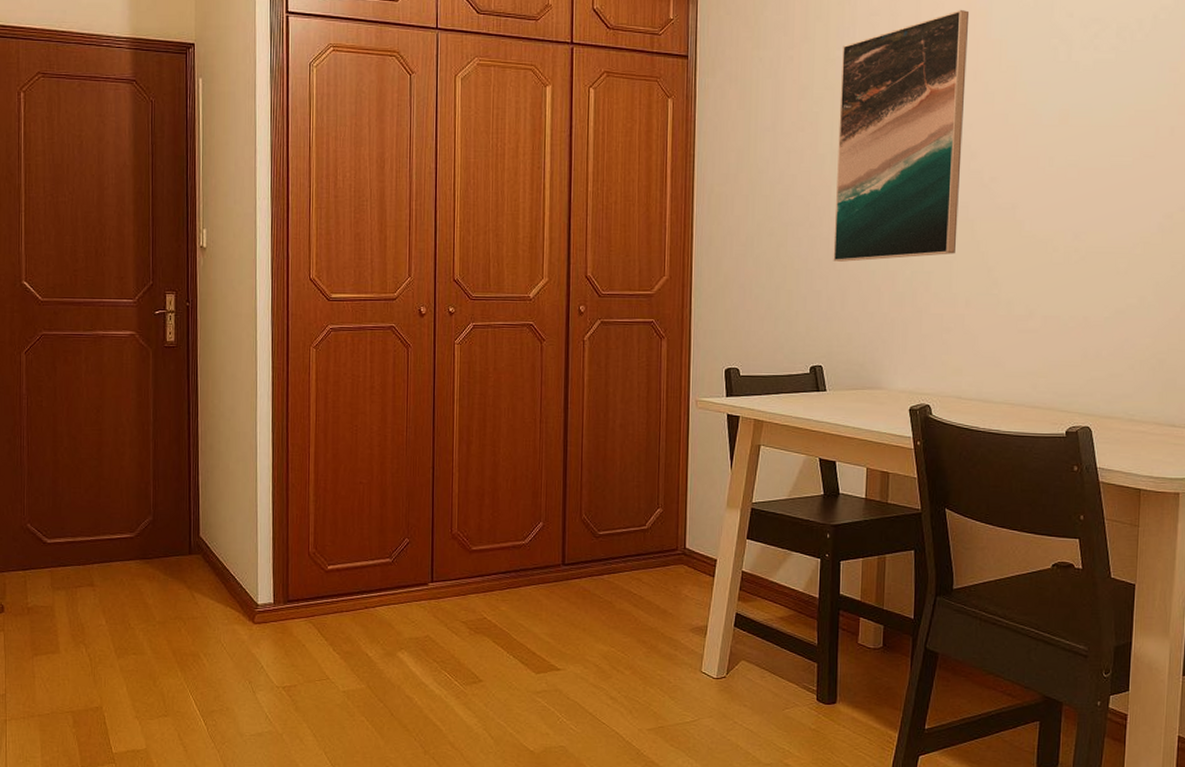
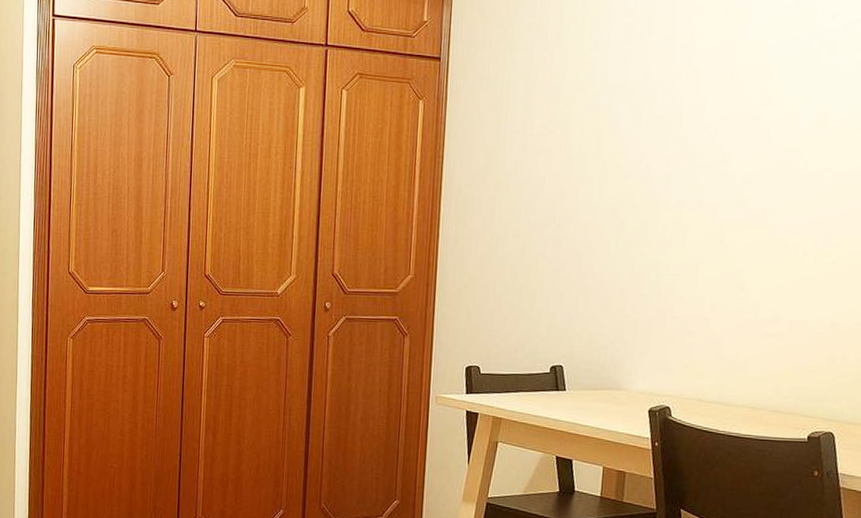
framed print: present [833,9,970,262] -> none [578,10,728,264]

